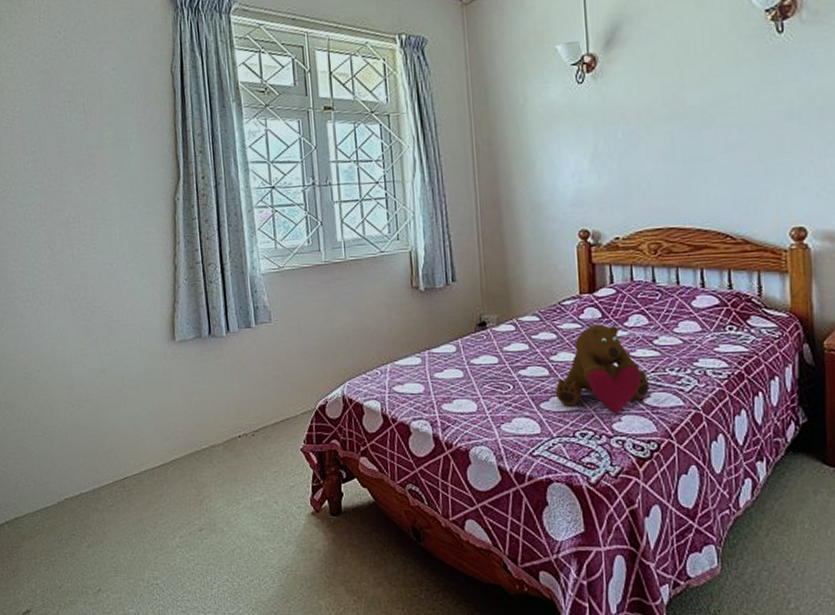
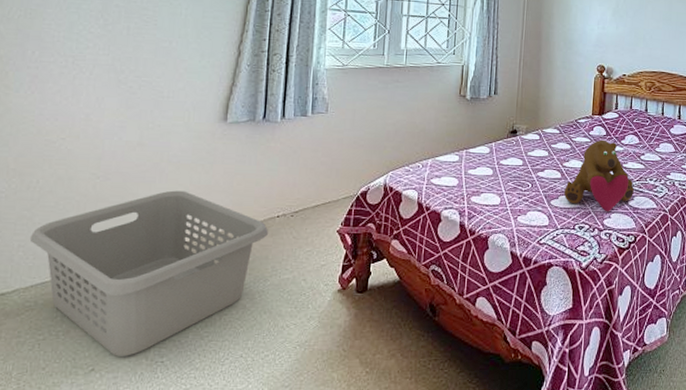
laundry basket: none [28,414,234,578] -> present [29,190,269,356]

